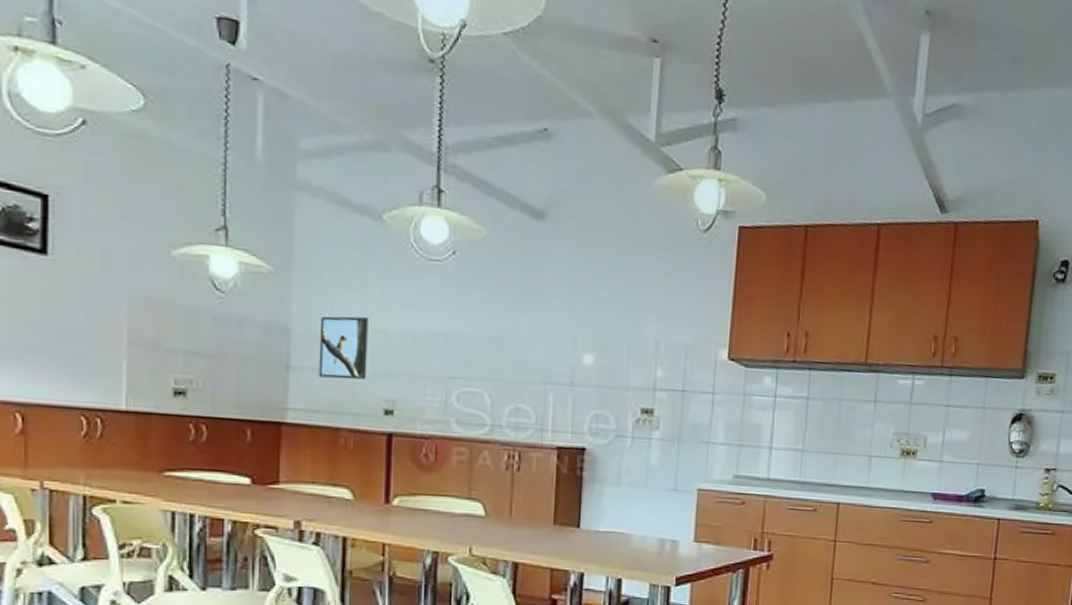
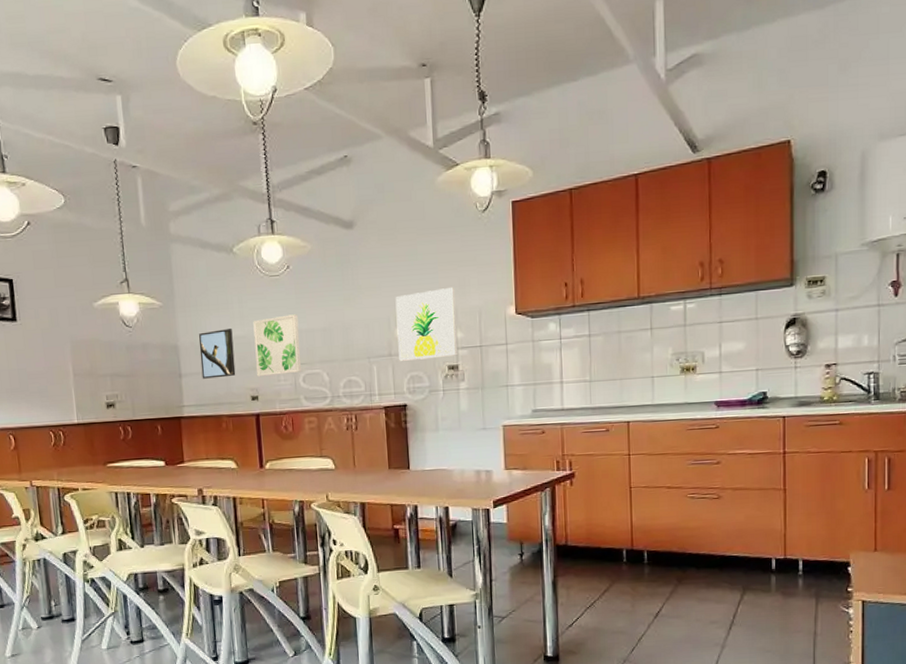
wall art: none [396,312,460,389] -> present [253,314,301,377]
wall art: none [582,313,661,398] -> present [395,286,458,361]

